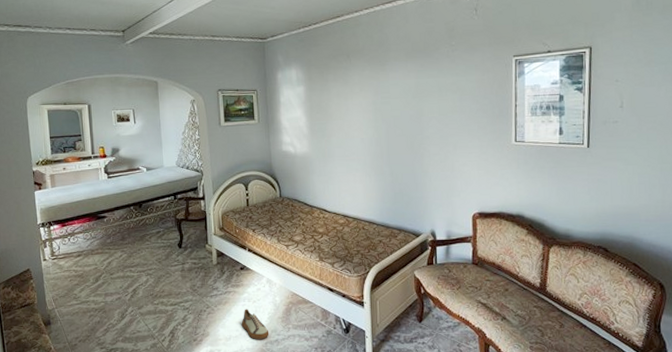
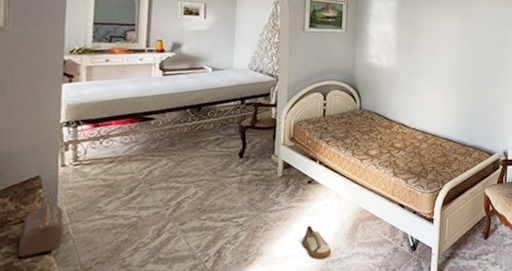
handbag: none [22,282,53,336] -> present [17,192,65,258]

